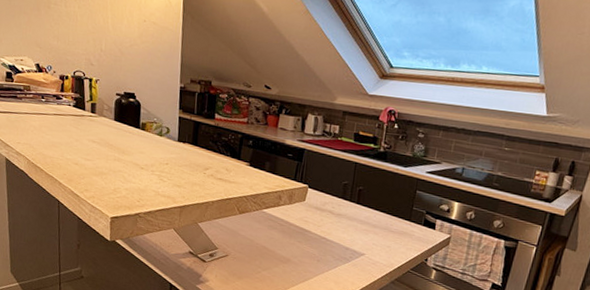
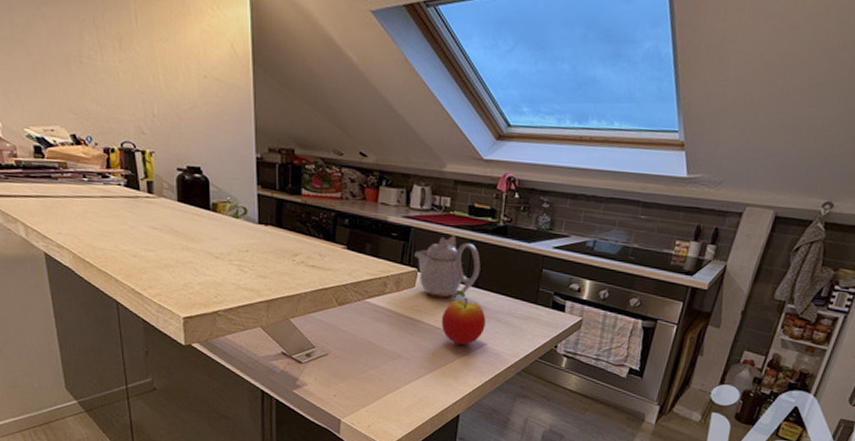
teapot: none [306,158,363,212] -> present [414,235,481,298]
apple: none [326,205,365,254] -> present [441,289,486,345]

